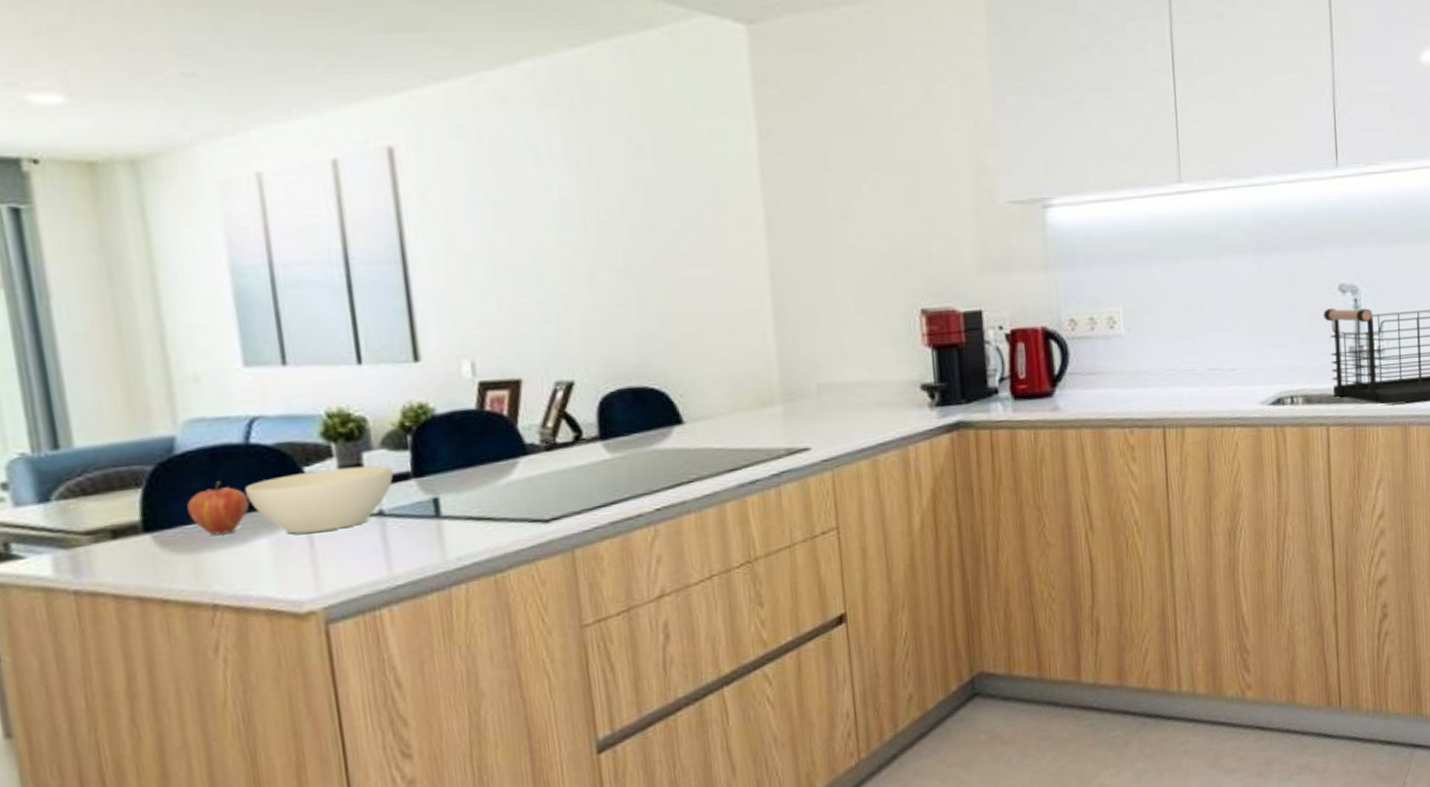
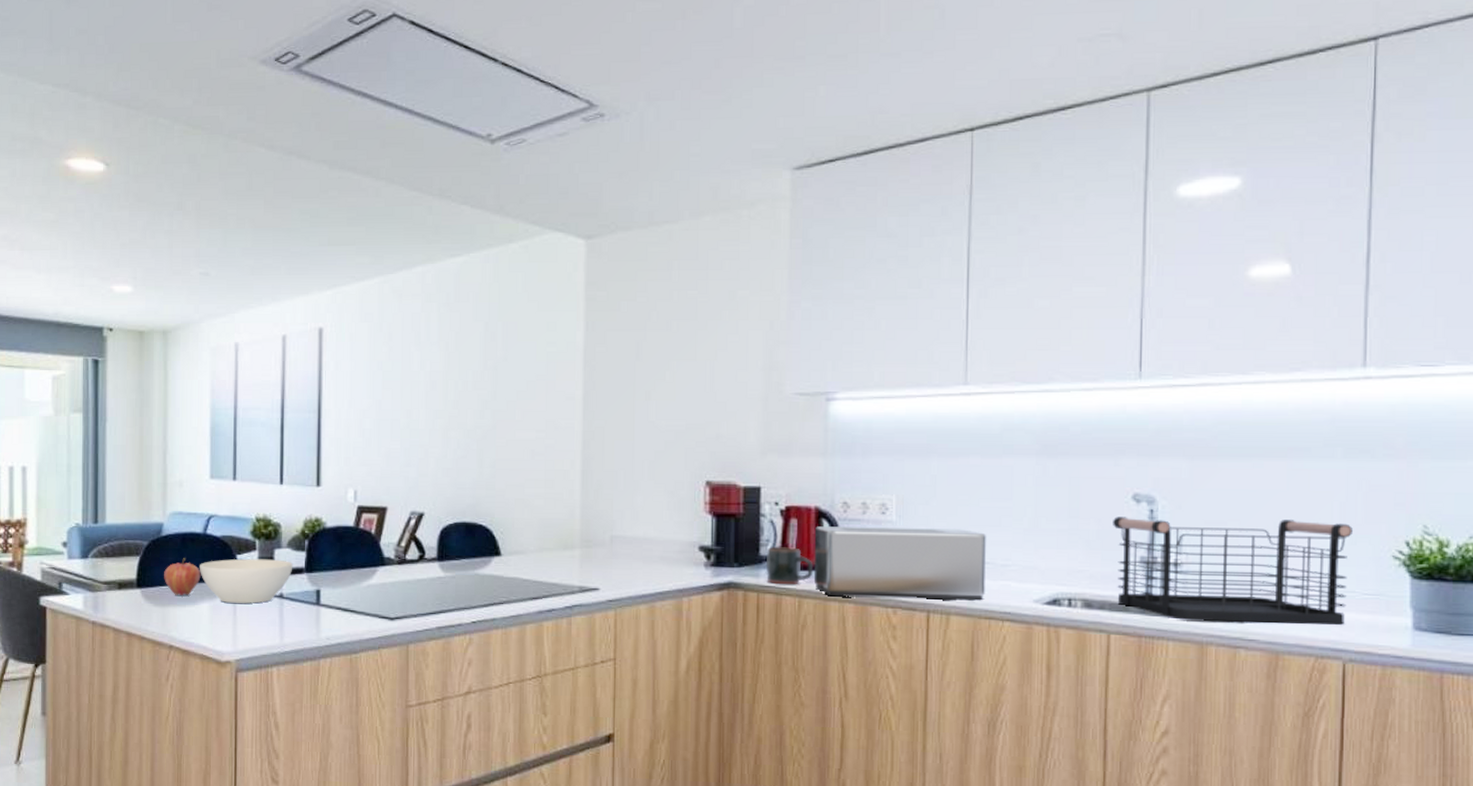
mug: none [995,375,1046,418] -> present [765,547,812,585]
toaster: none [1044,336,1216,424] -> present [813,526,987,601]

